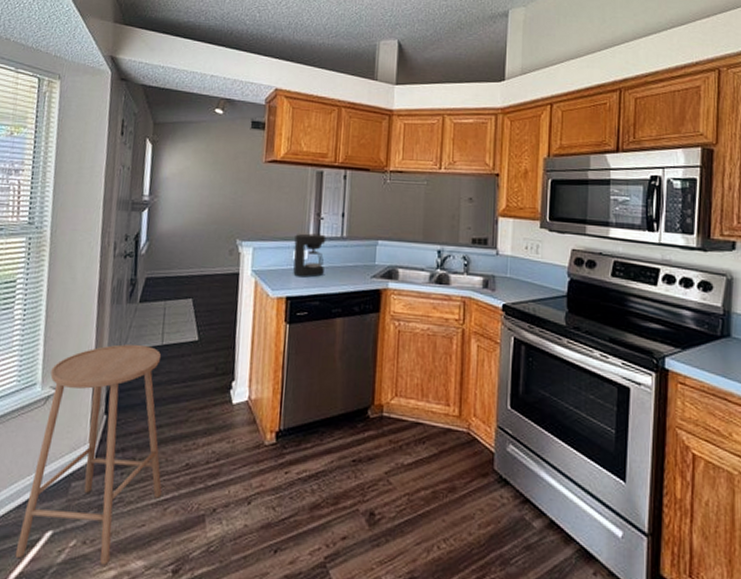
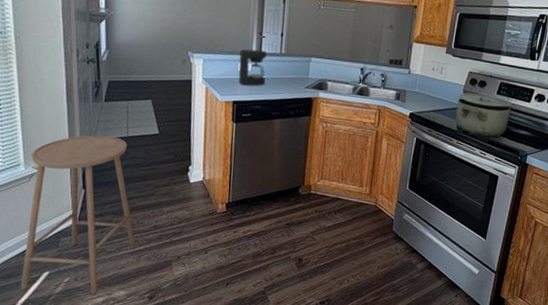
saucepan: none [561,276,635,334] -> present [455,93,513,138]

